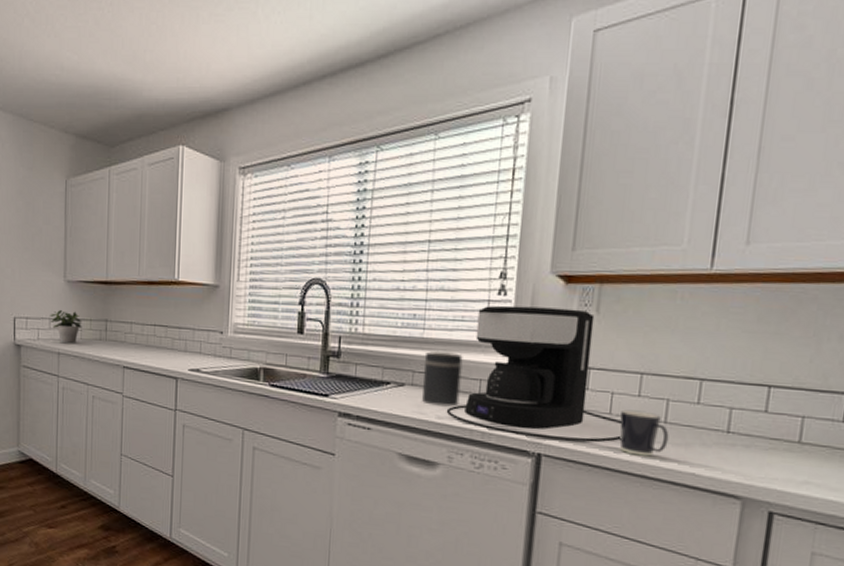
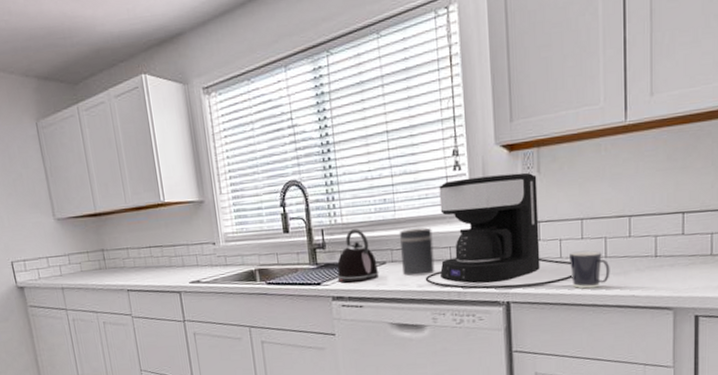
potted plant: present [50,310,82,344] -> none [46,246,81,279]
kettle: none [348,341,396,403] -> present [337,229,380,284]

